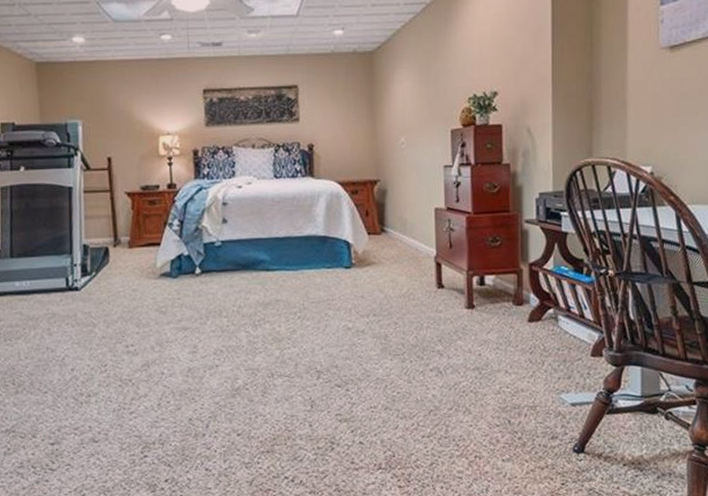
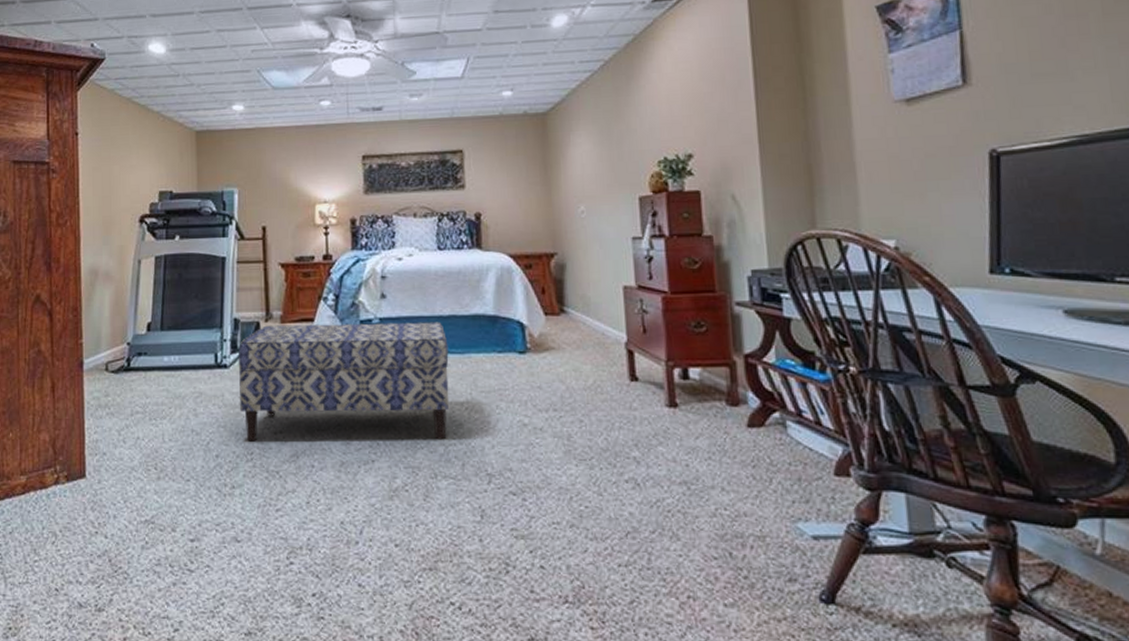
bench: none [88,243,285,355] -> present [238,322,450,442]

